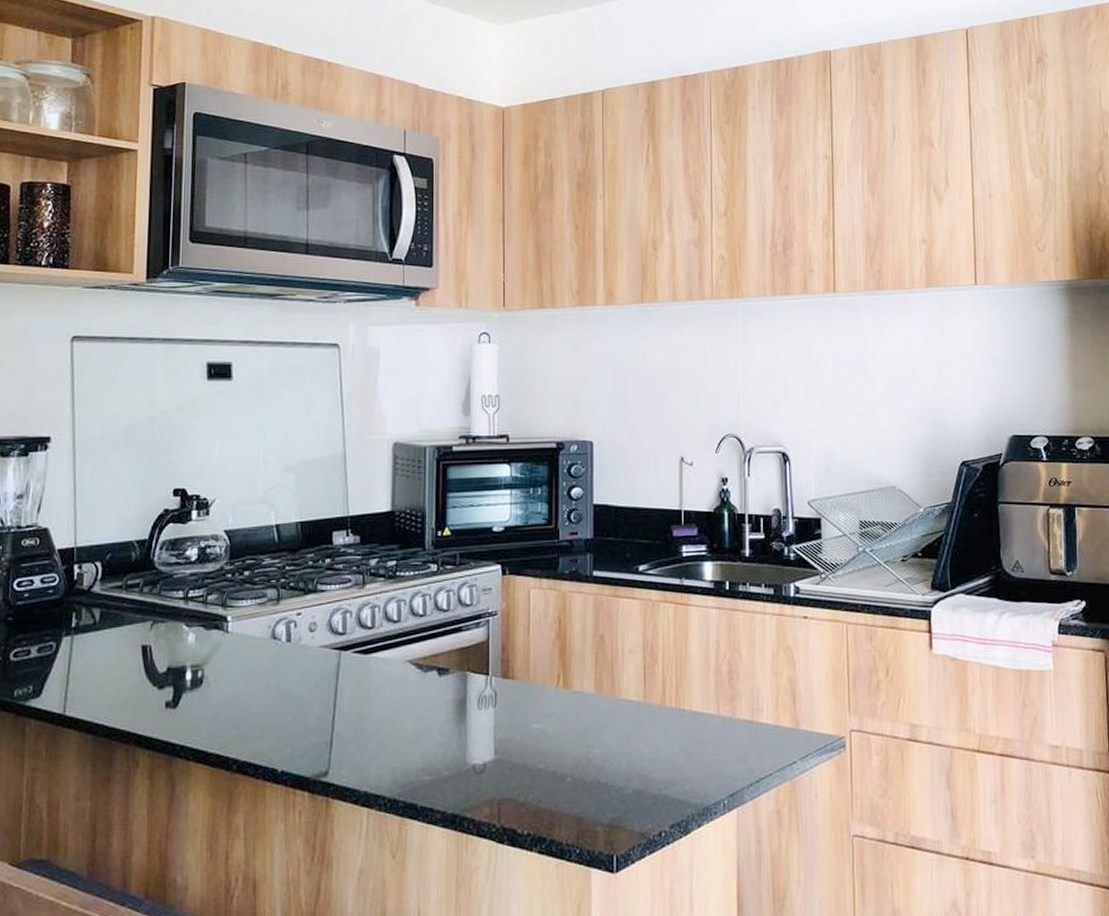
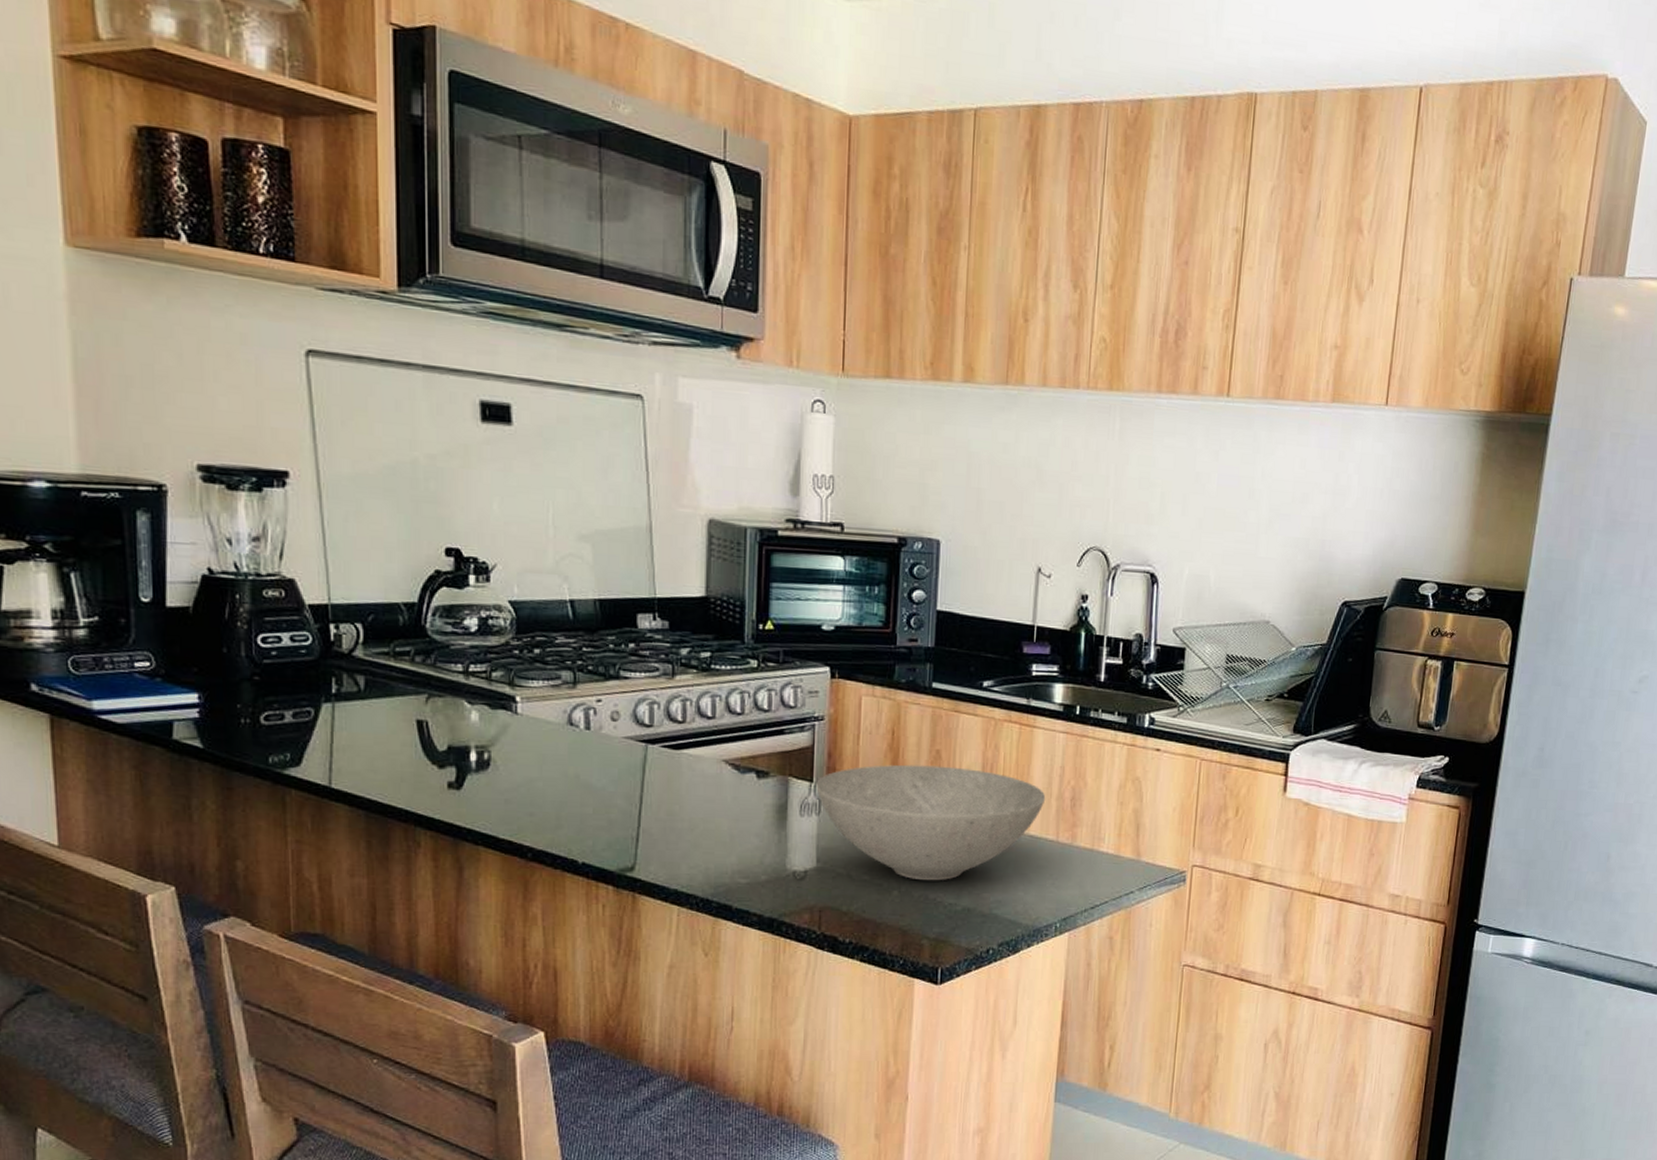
bowl: none [492,650,705,766] -> present [816,764,1046,881]

